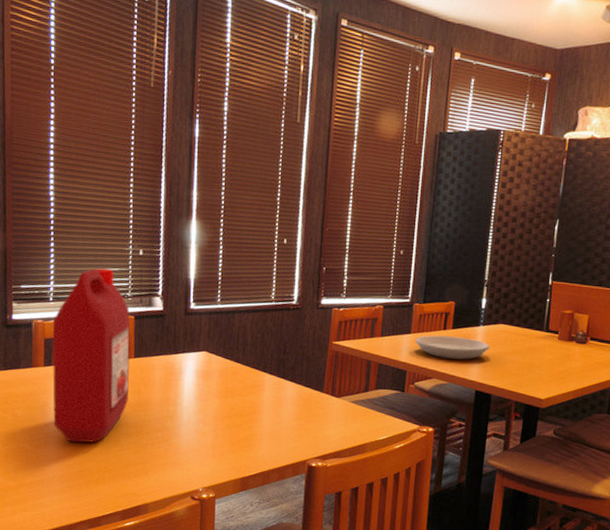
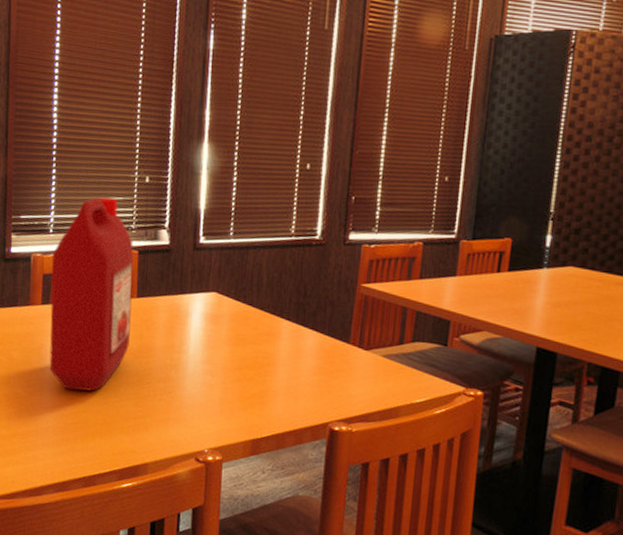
plate: present [415,335,490,360] -> none [462,278,556,310]

